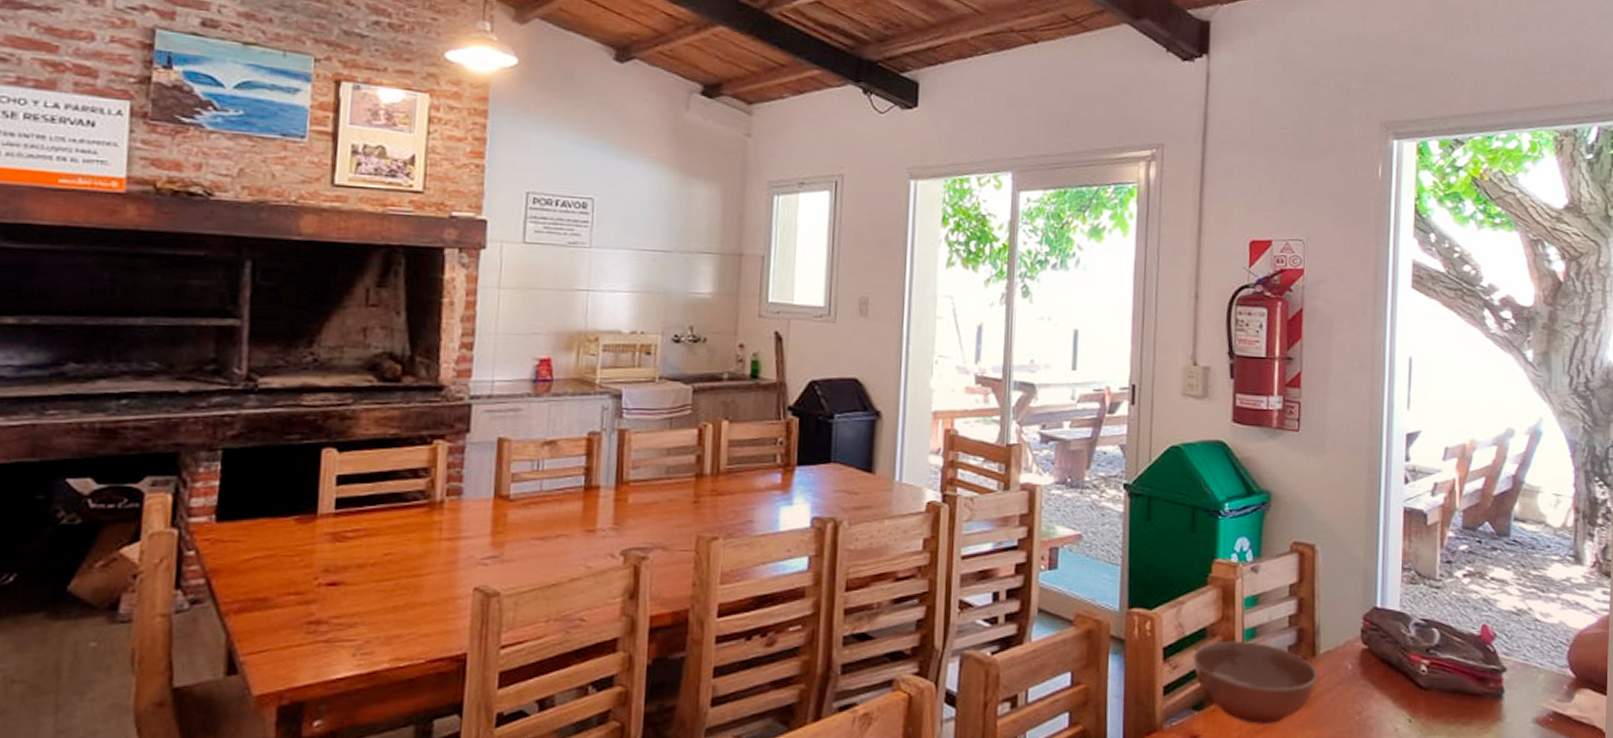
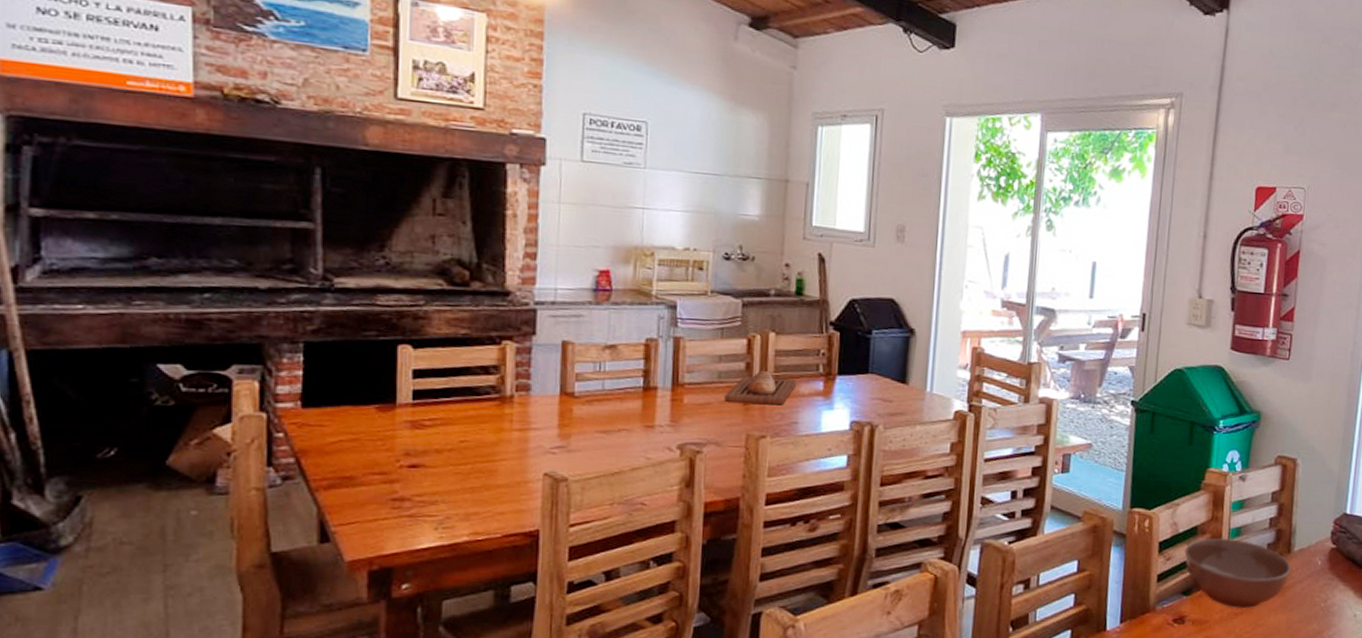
bread loaf: none [673,464,753,502] -> present [725,371,797,406]

